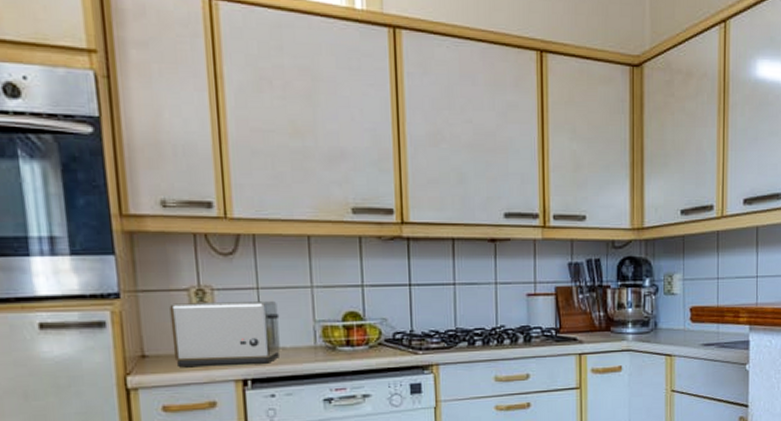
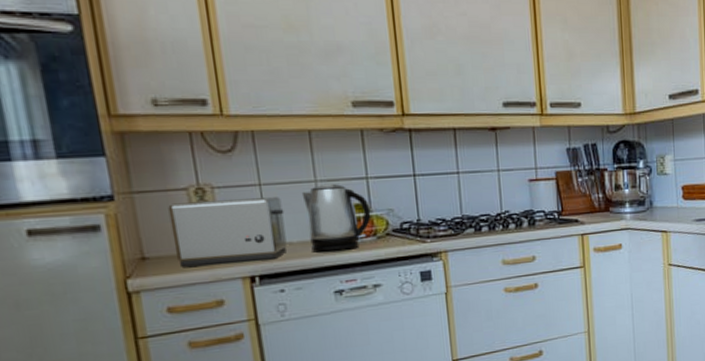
kettle: none [297,290,365,360] -> present [301,183,371,253]

